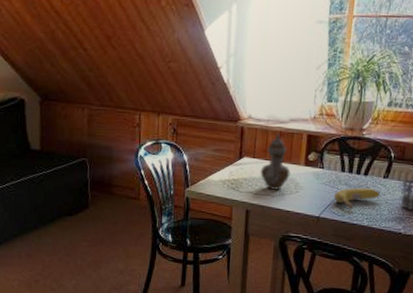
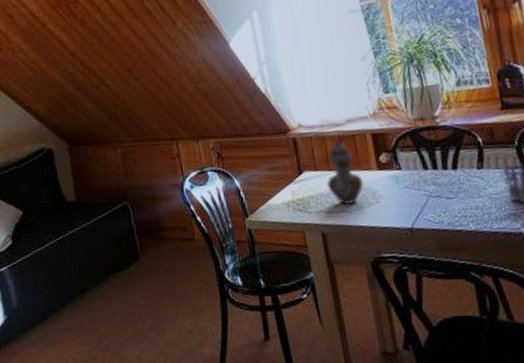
fruit: present [333,187,380,210] -> none [422,183,480,214]

